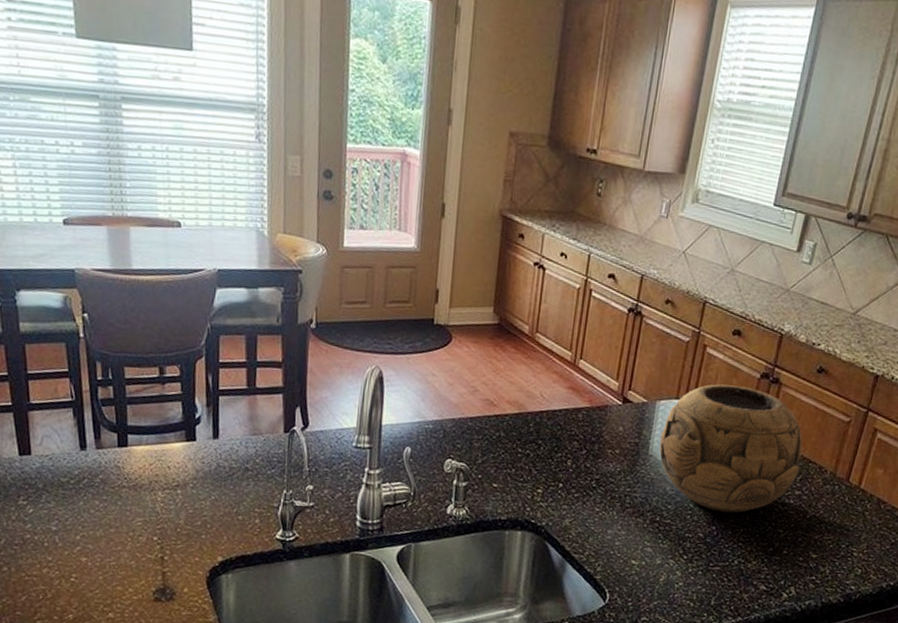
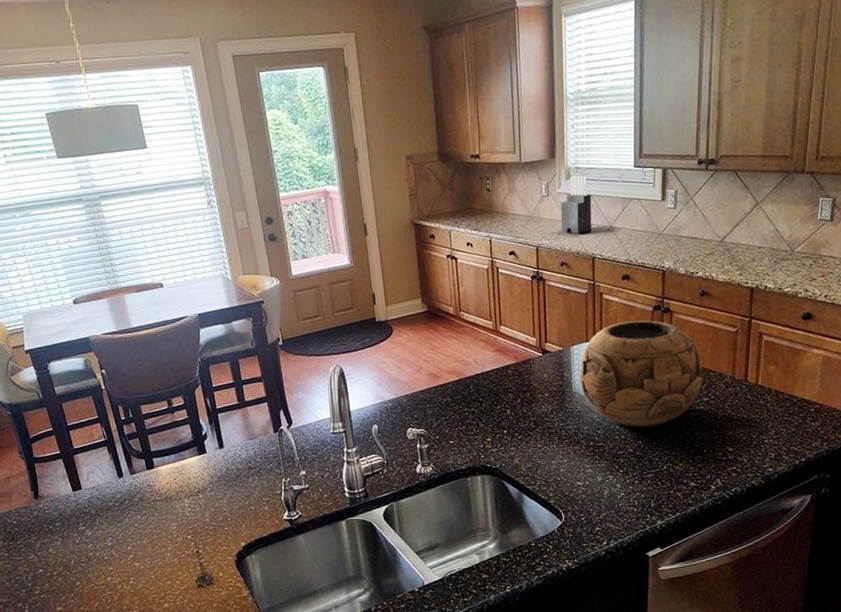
knife block: none [675,199,718,271] -> present [560,175,592,234]

